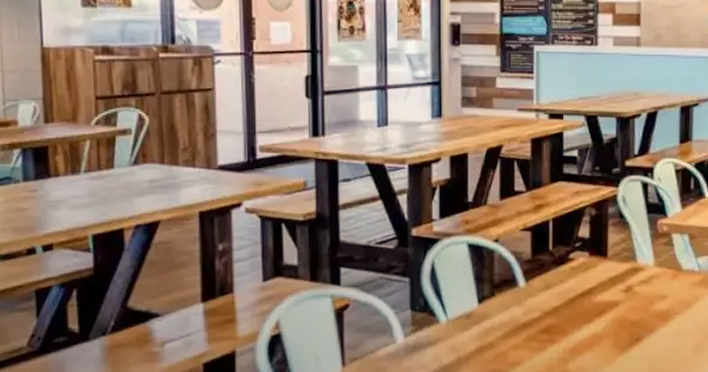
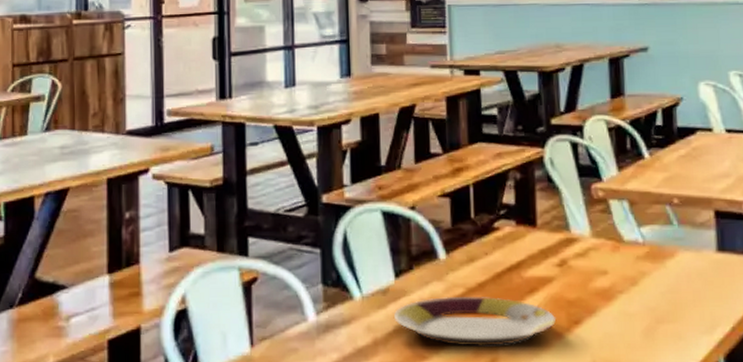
plate: none [476,319,620,363] -> present [394,296,557,347]

